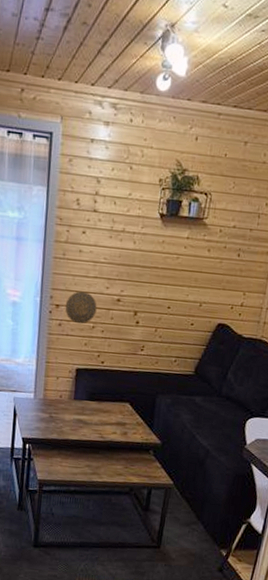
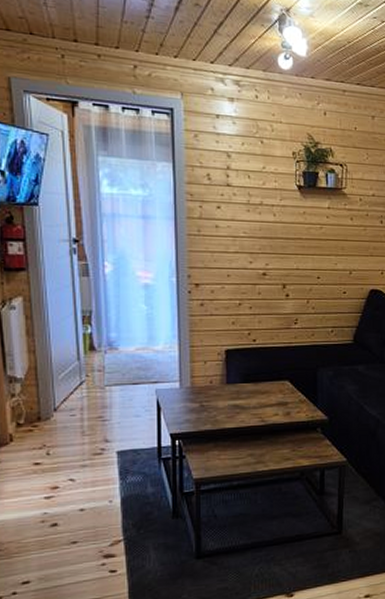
decorative plate: present [65,291,97,324] -> none [206,268,242,302]

